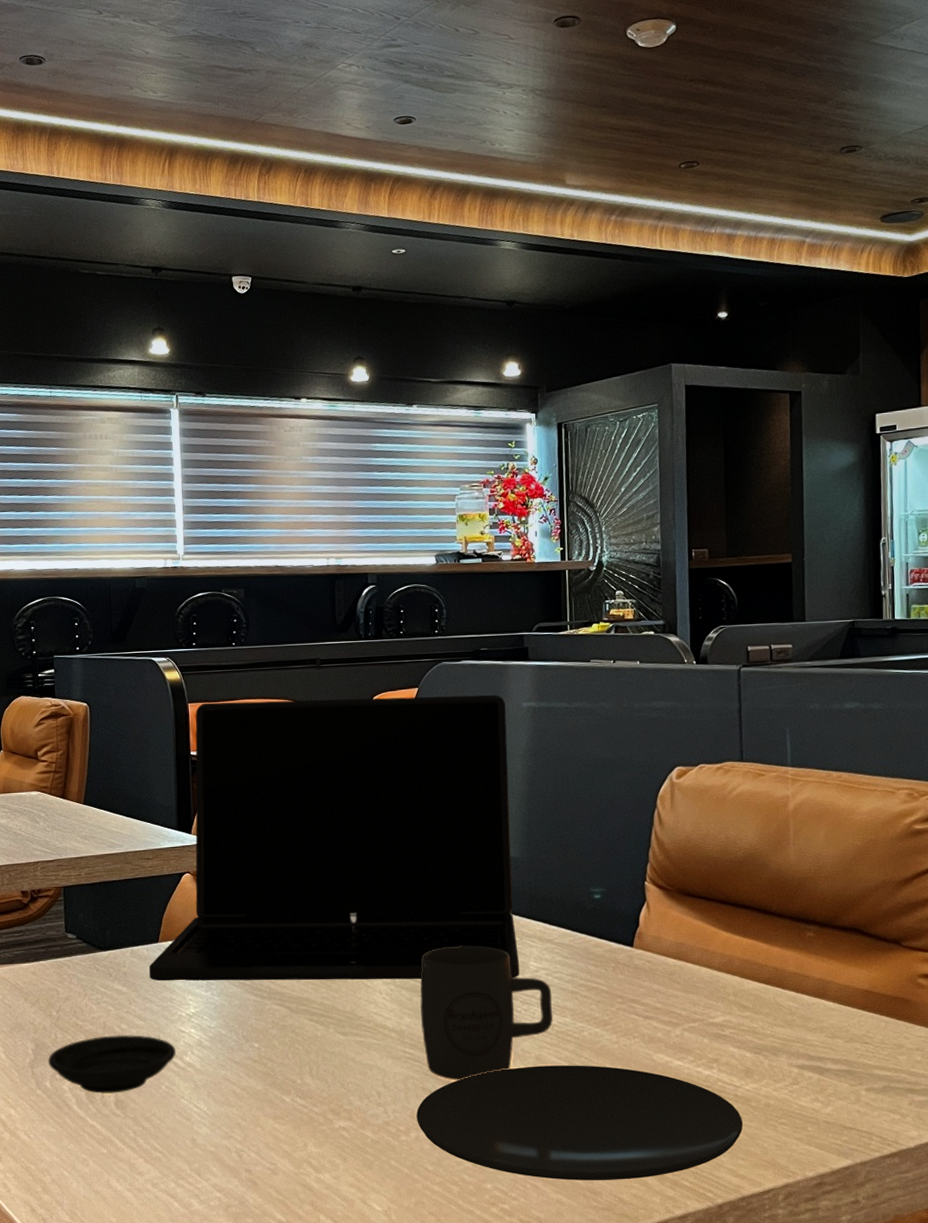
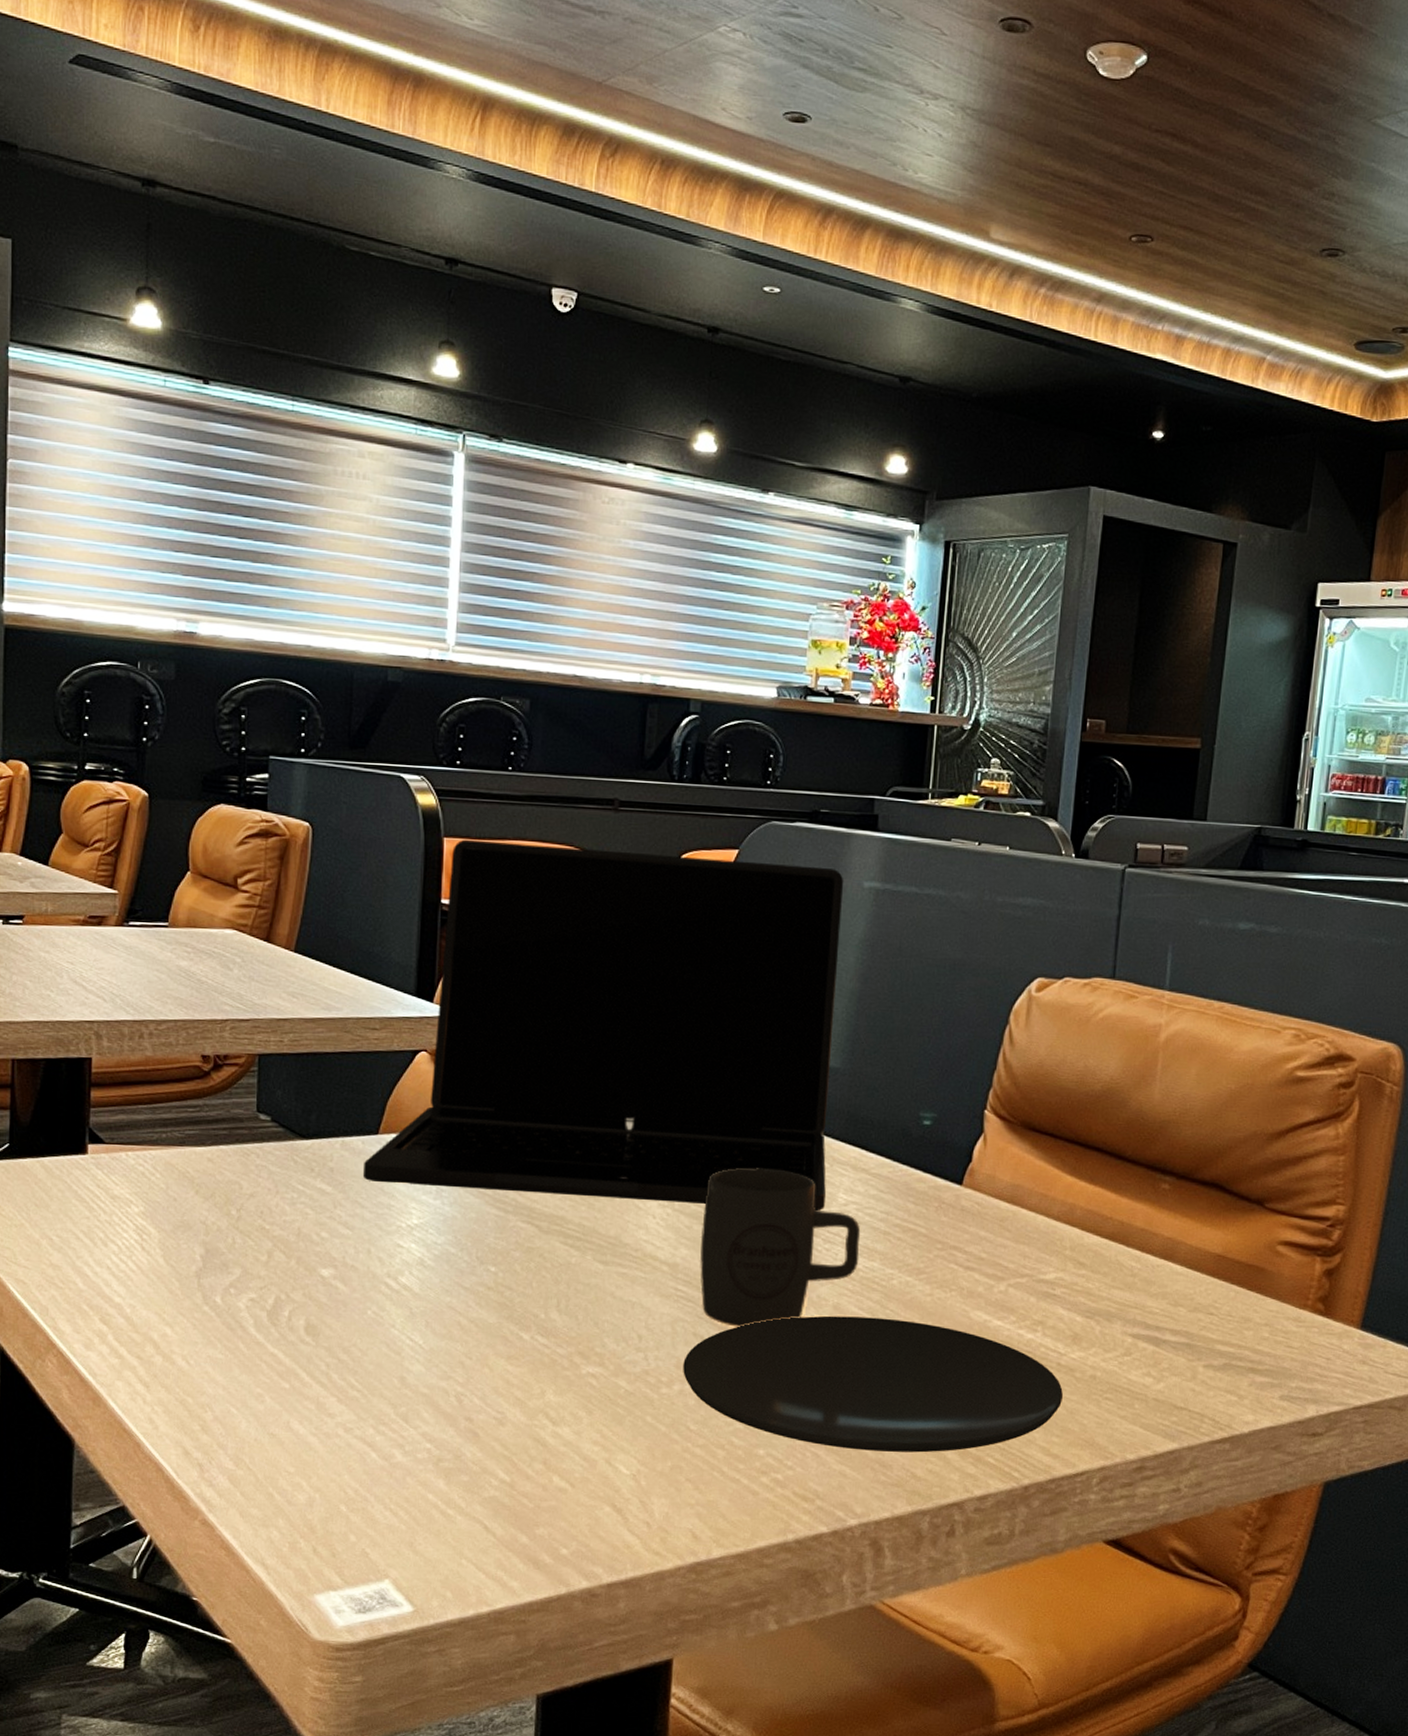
saucer: present [48,1034,176,1094] -> none [221,1244,389,1316]

